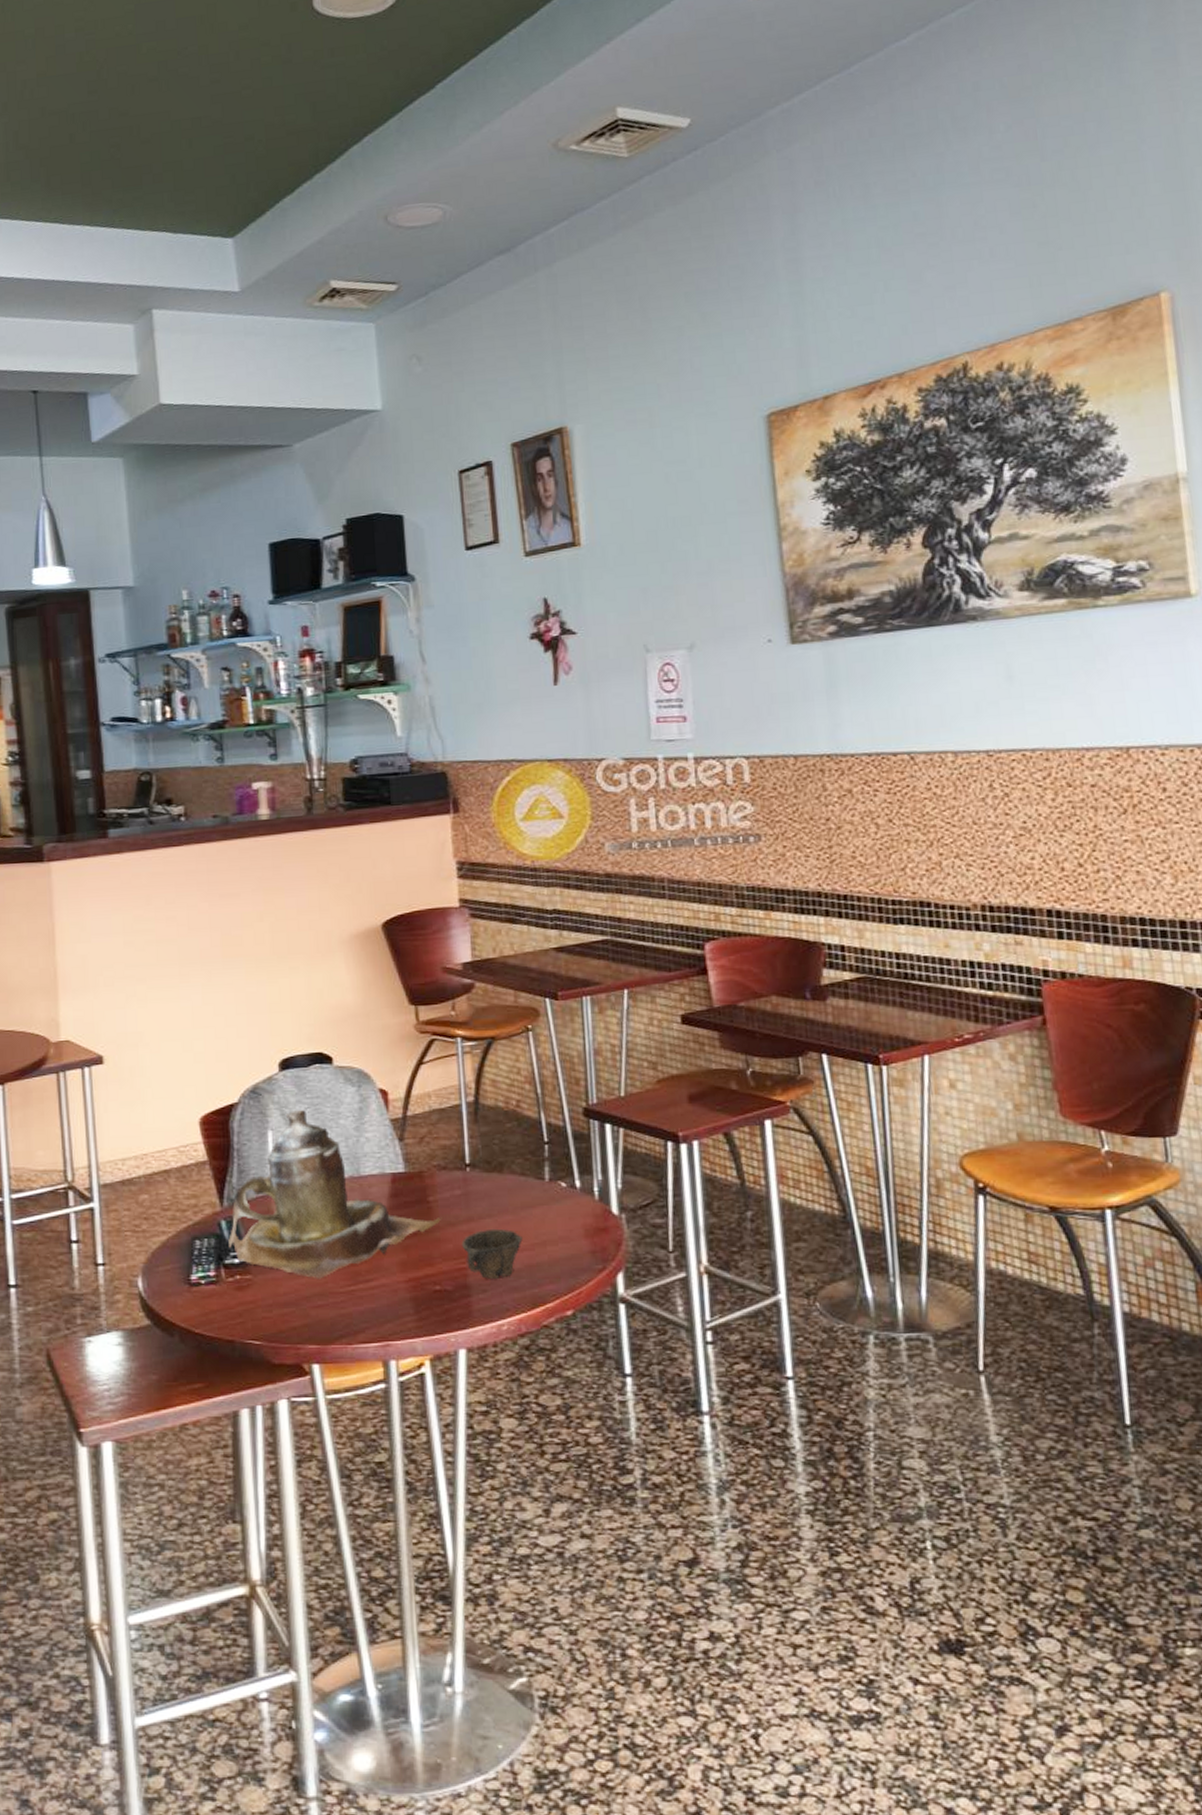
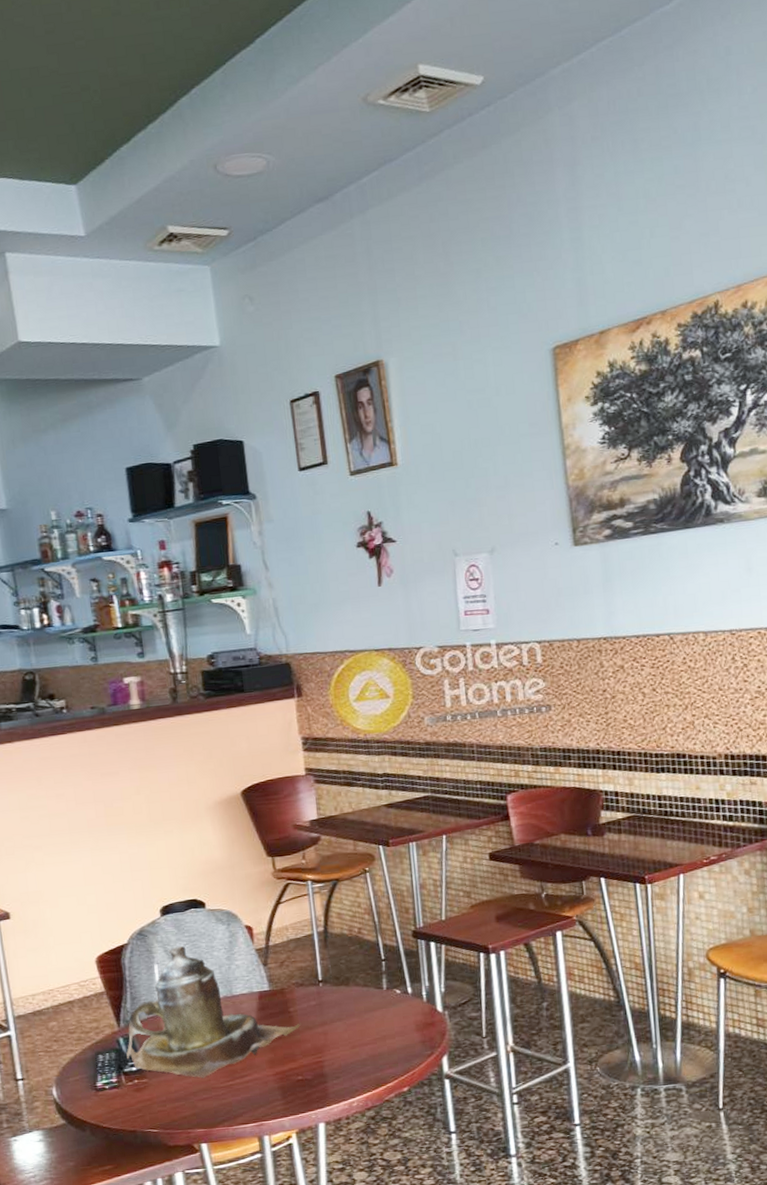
cup: present [461,1228,523,1279] -> none [318,1029,367,1068]

